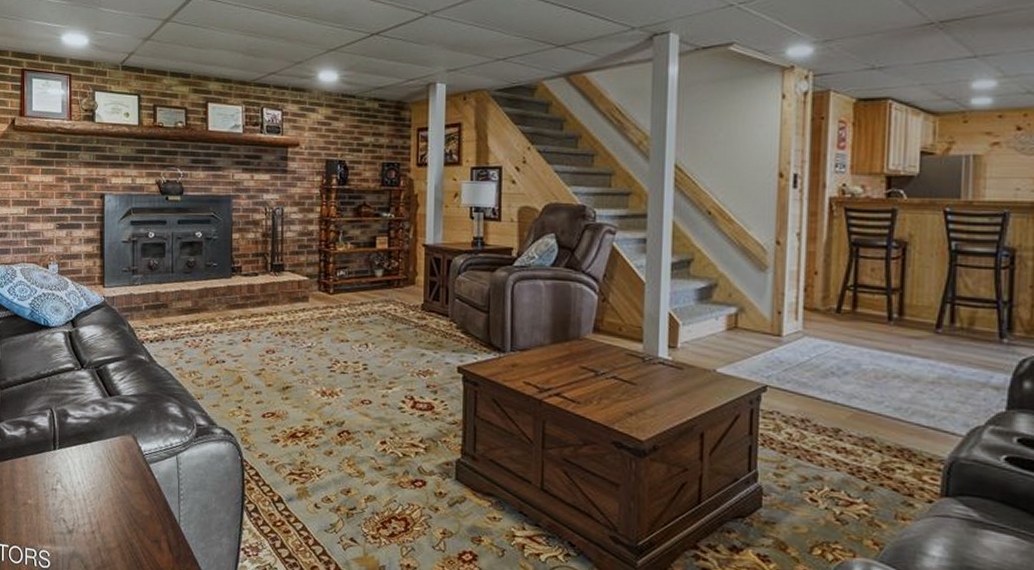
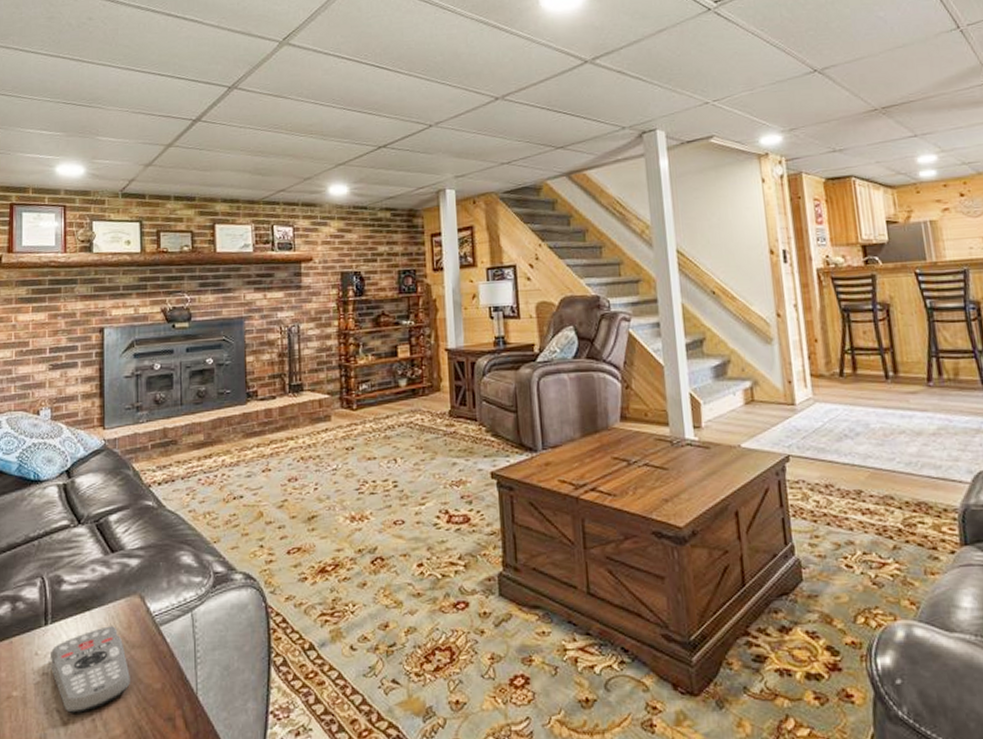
remote control: none [58,457,124,526] -> present [51,626,130,714]

